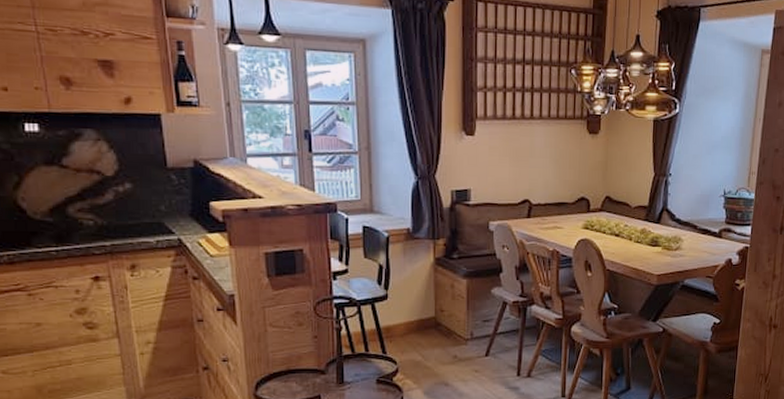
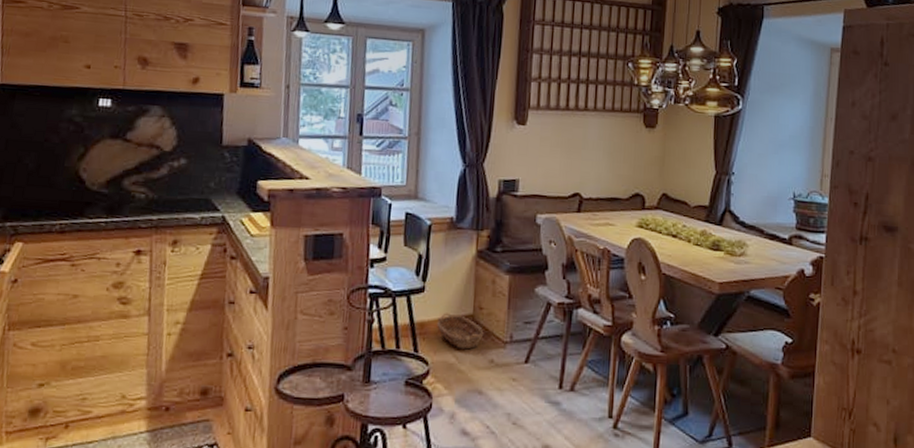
basket: none [402,317,446,348] -> present [437,313,484,350]

